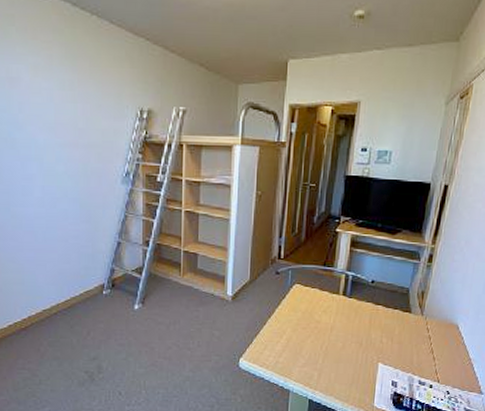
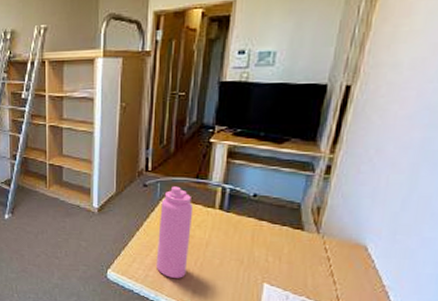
water bottle: none [285,274,321,363] -> present [155,186,194,278]

